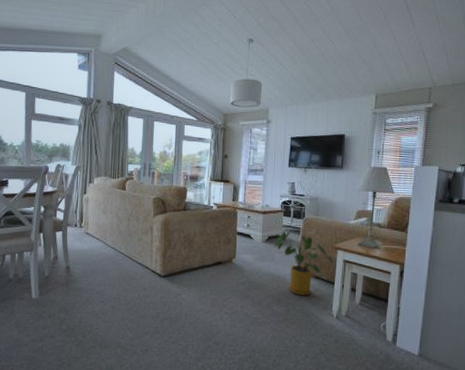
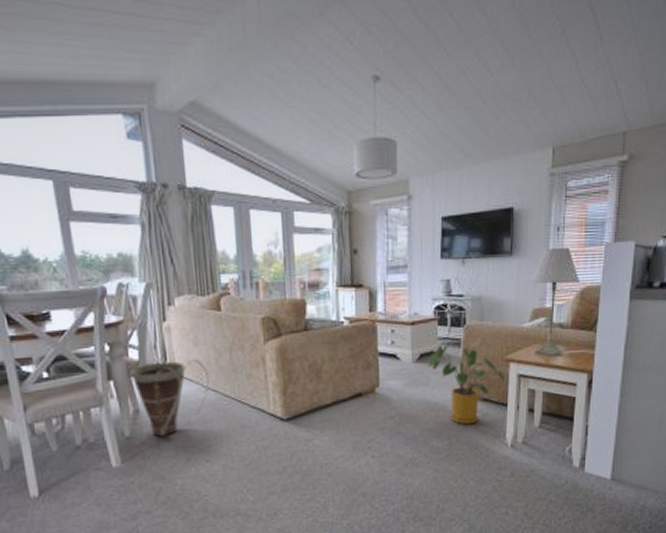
basket: none [56,223,111,278] -> present [130,360,210,436]

